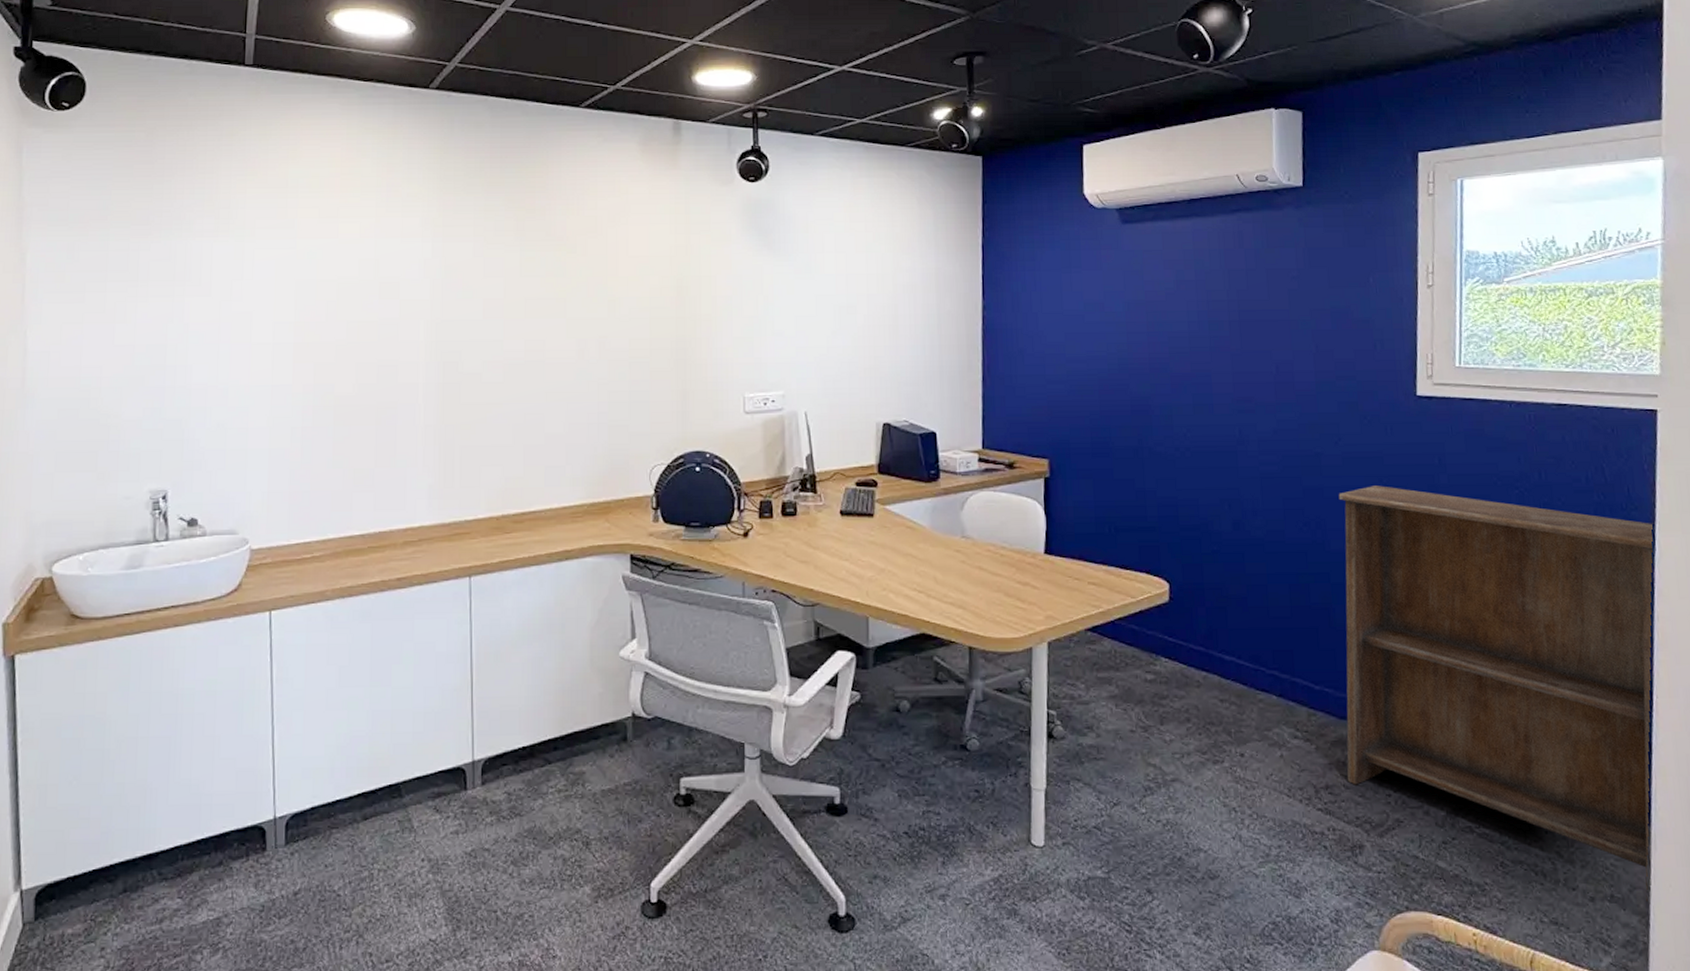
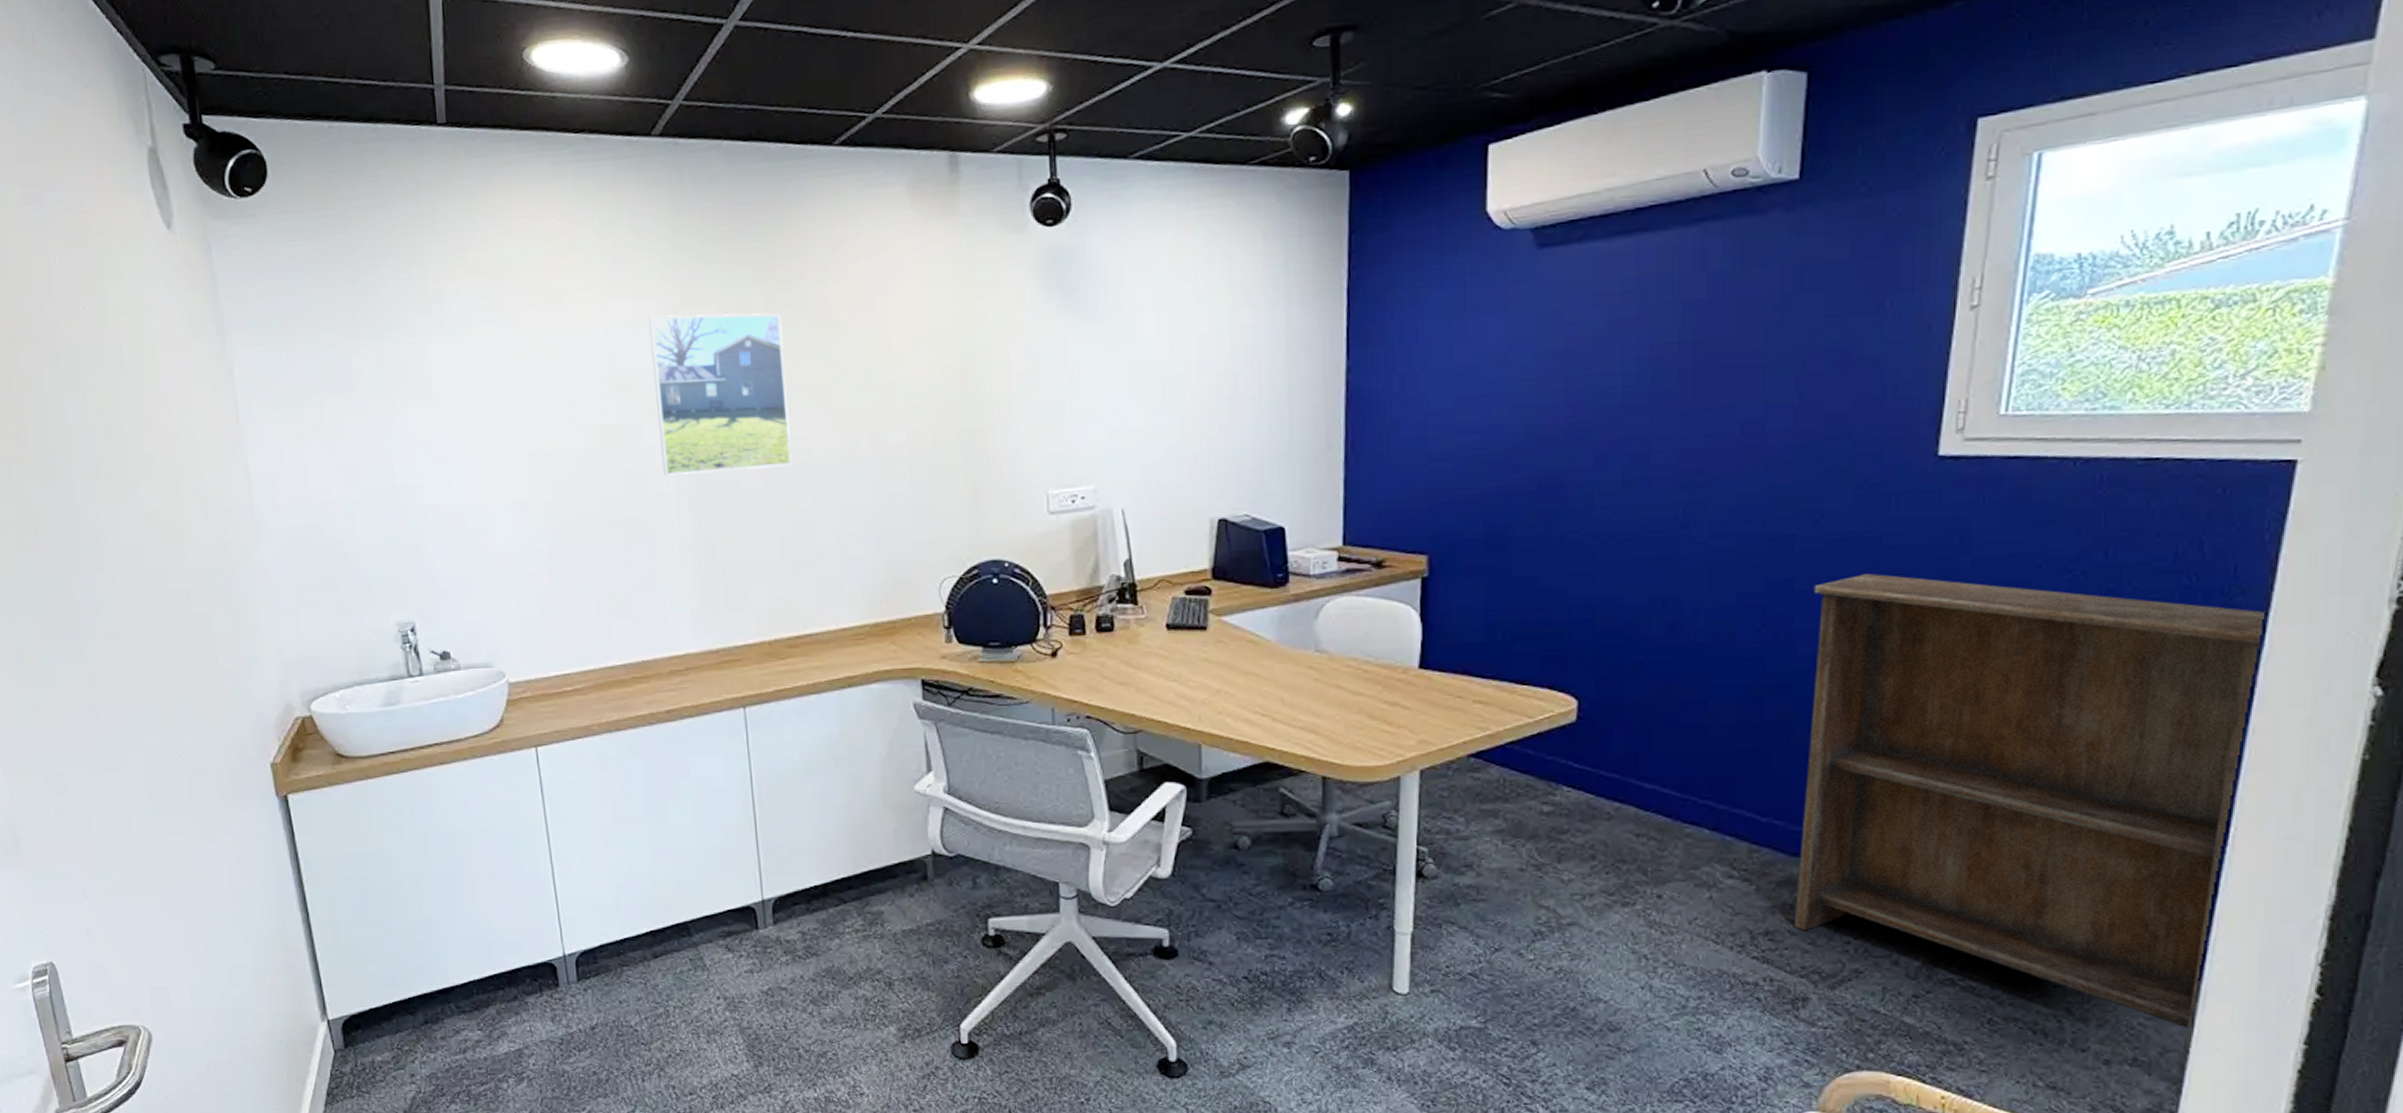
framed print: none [413,231,528,367] -> present [649,313,792,475]

